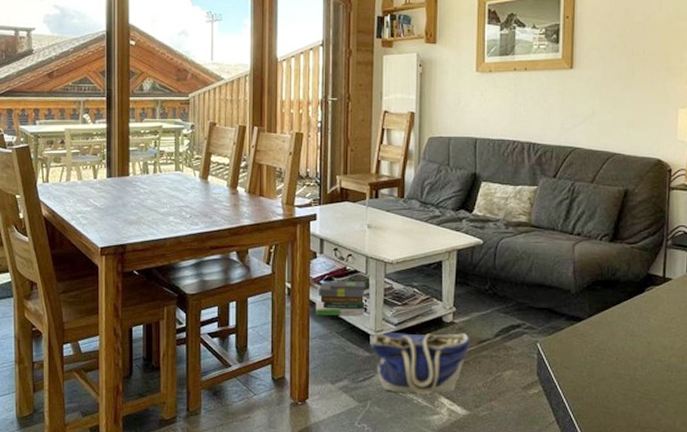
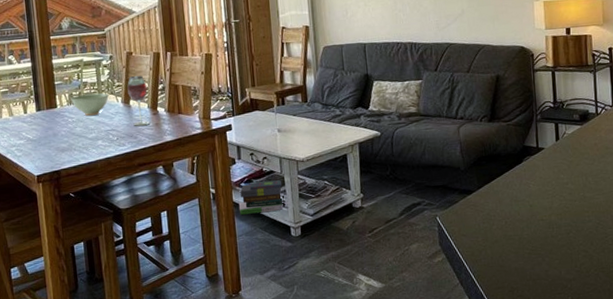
bowl: none [145,164,186,188] -> present [71,93,109,116]
wineglass: none [207,150,228,205] -> present [127,76,149,126]
tote bag: present [370,332,470,395] -> none [291,215,379,275]

